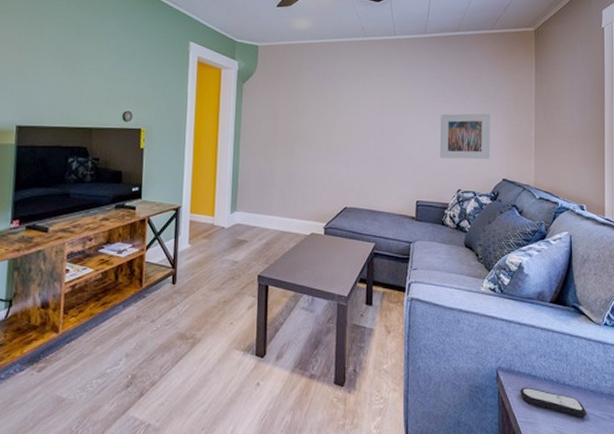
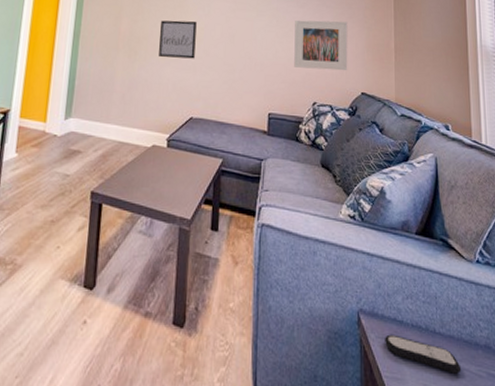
wall art: none [314,119,348,154] -> present [159,20,197,59]

